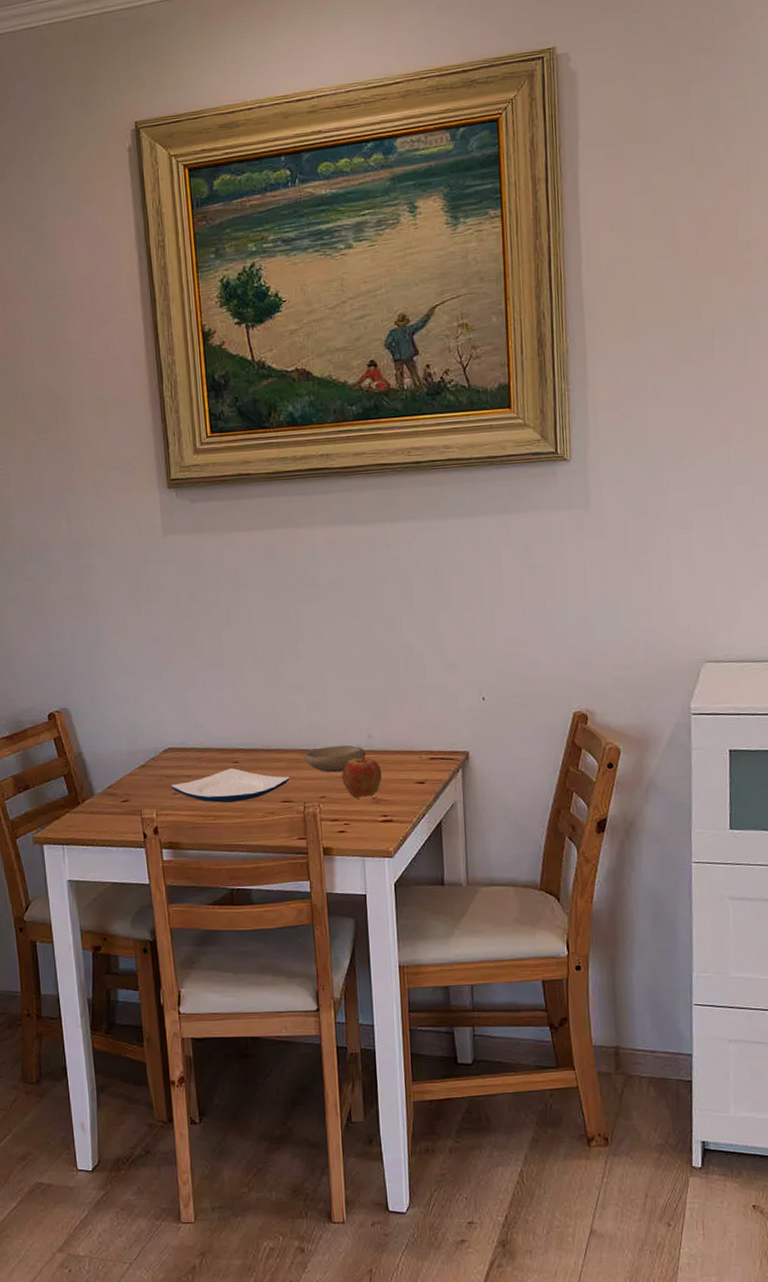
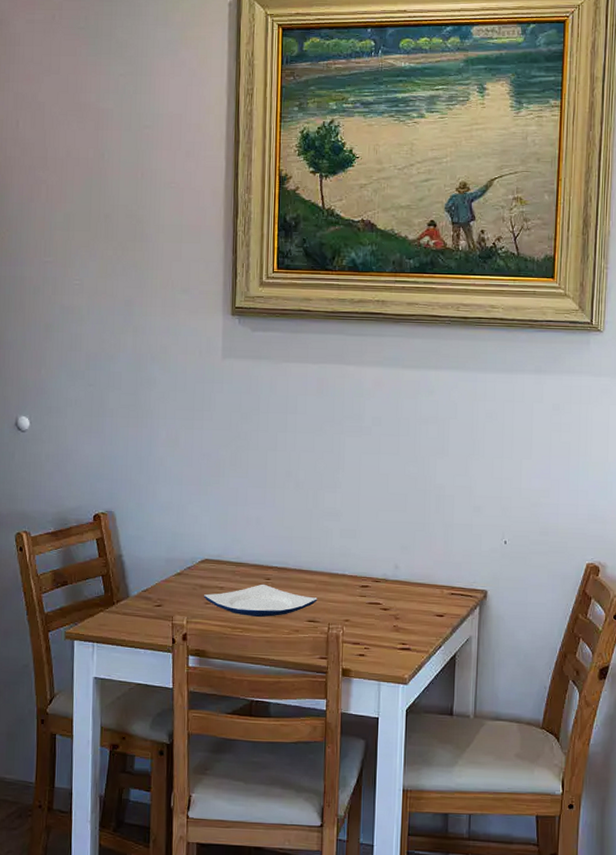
bowl: present [303,745,365,773] -> none [332,573,390,598]
apple: present [342,752,382,799] -> none [367,581,404,625]

